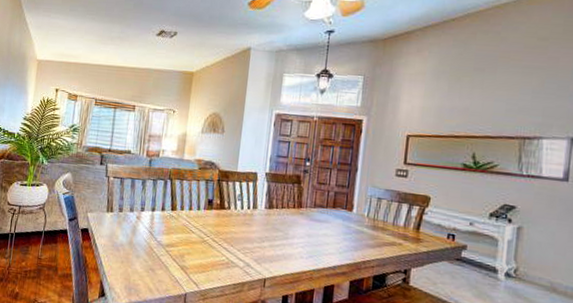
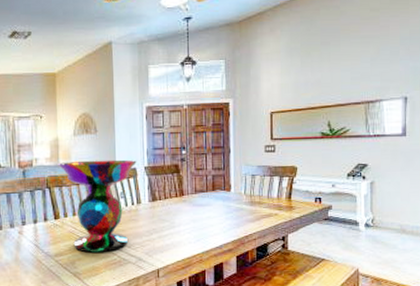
decorative bowl: none [182,157,259,252] -> present [58,159,137,253]

